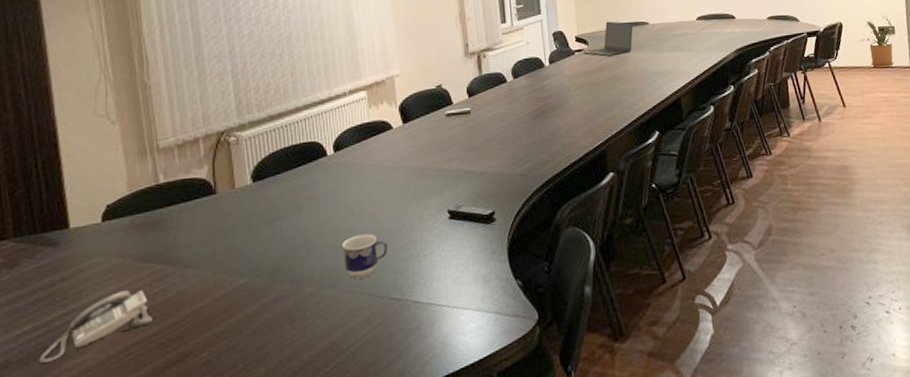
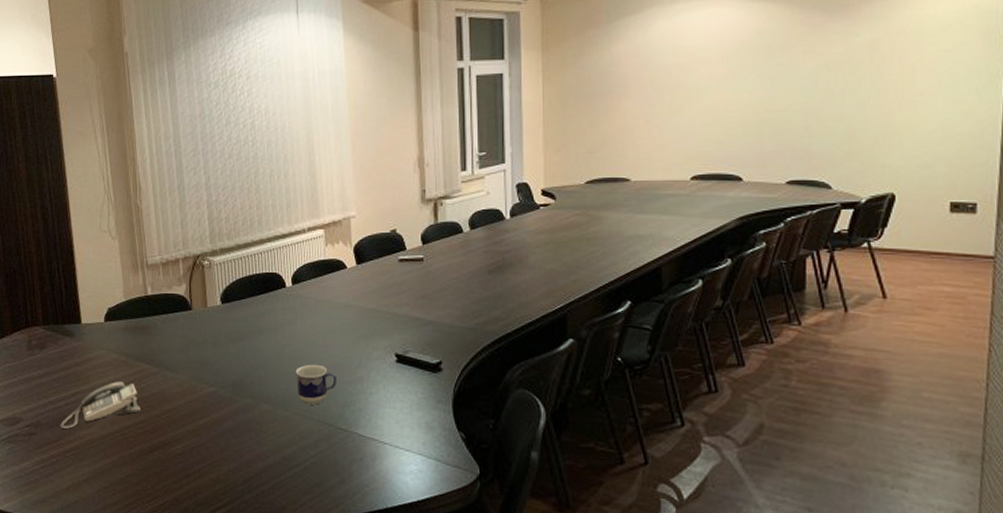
laptop: present [584,21,634,57] -> none [550,175,611,214]
house plant: present [859,15,893,69] -> none [919,188,974,256]

